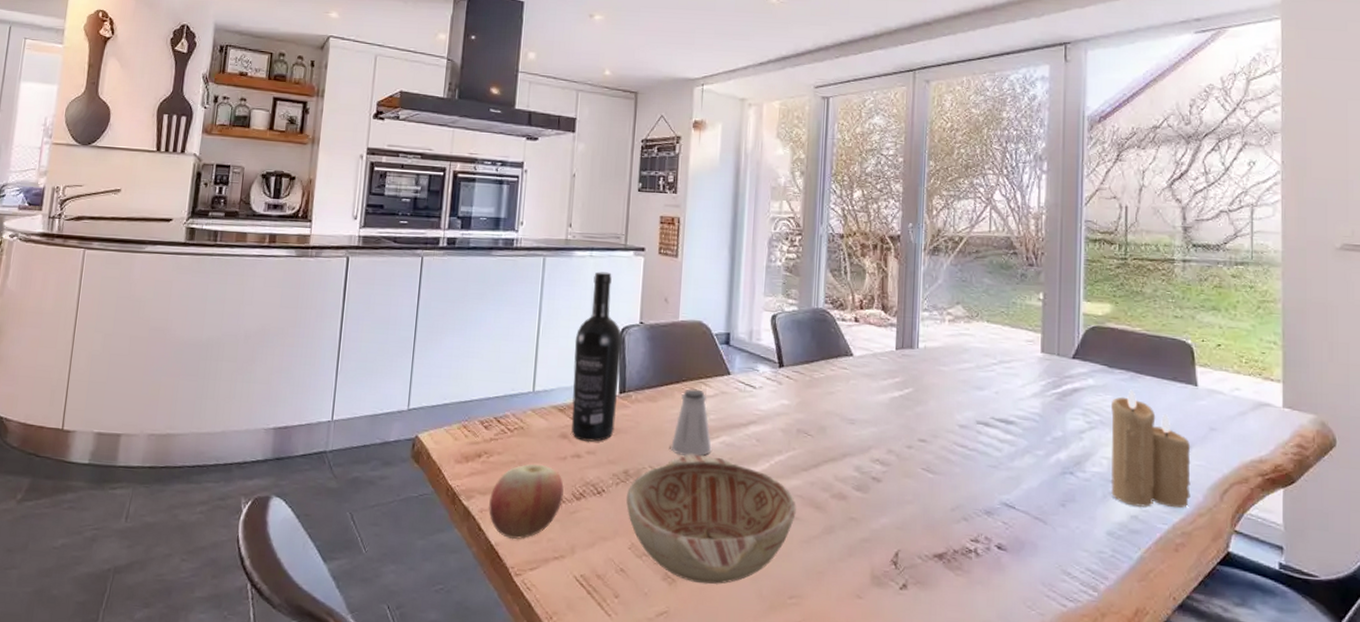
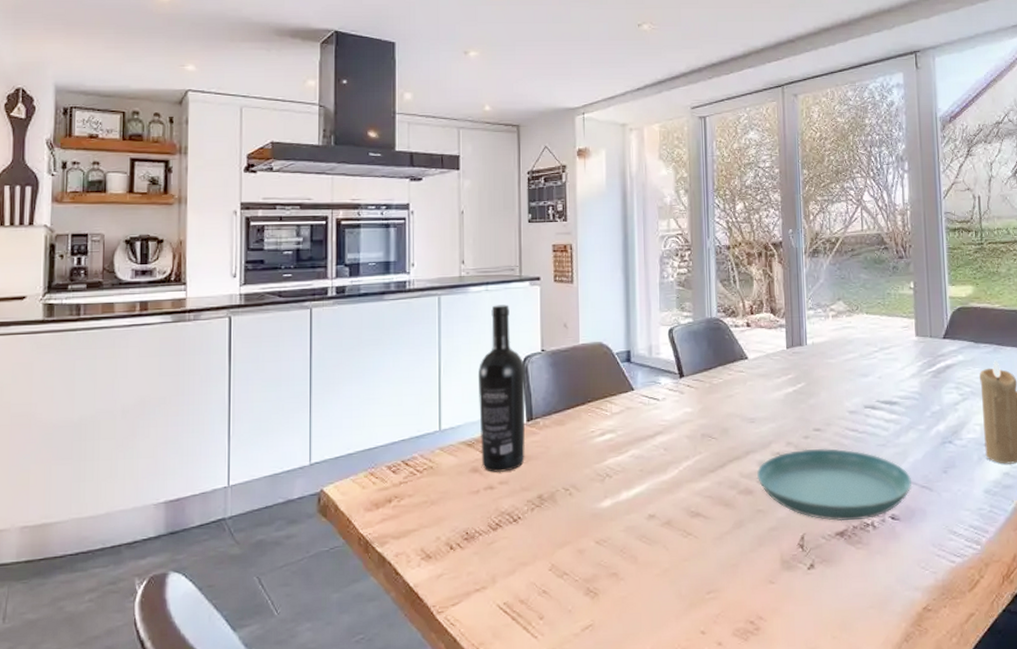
apple: present [489,464,564,540] -> none [404,501,479,579]
decorative bowl: present [625,453,796,585] -> none [542,470,707,593]
saltshaker: present [671,389,712,457] -> none [582,408,622,473]
saucer: none [853,459,1023,544] -> present [757,449,912,522]

